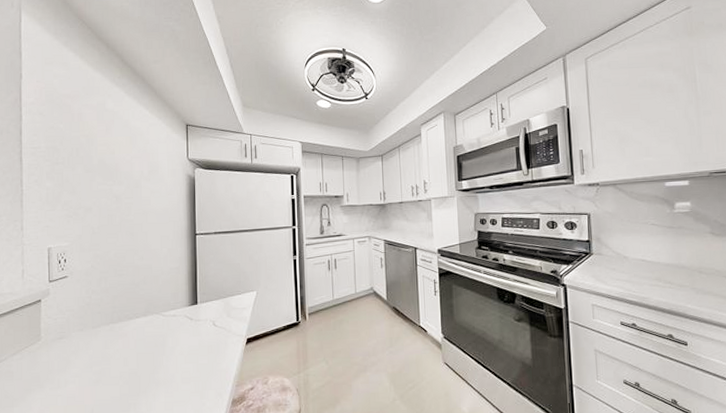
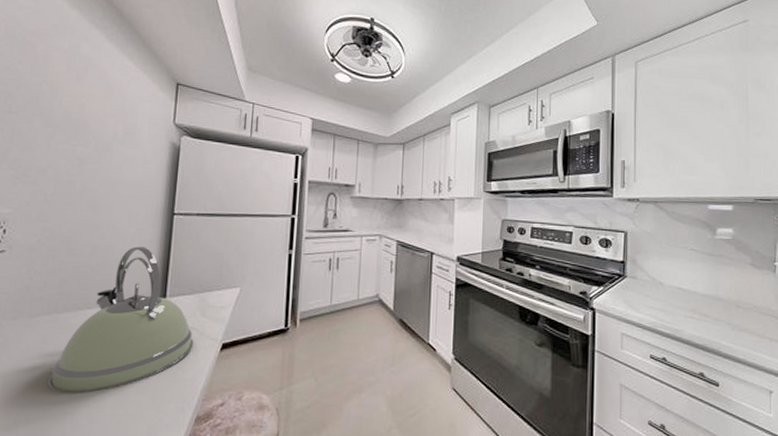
kettle: none [113,264,224,387] -> present [48,246,194,393]

